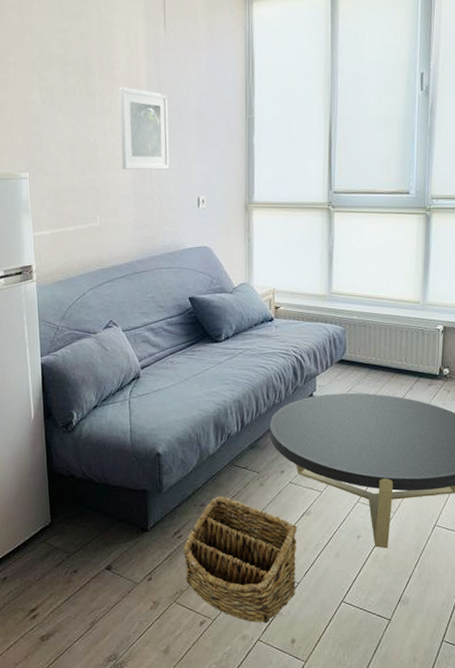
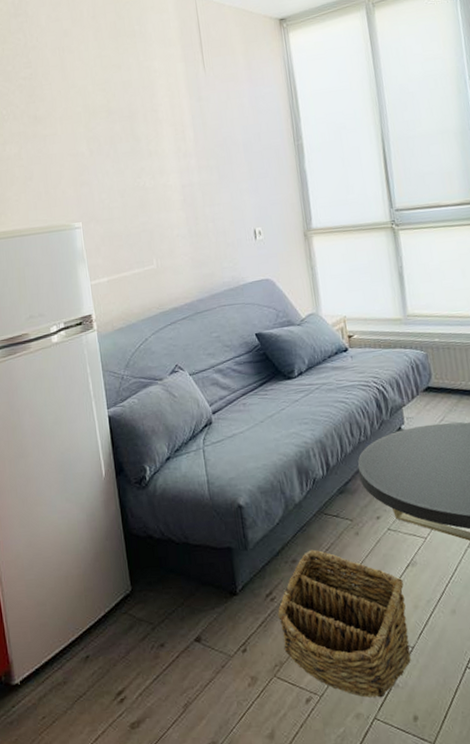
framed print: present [119,87,170,170] -> none [164,128,222,209]

